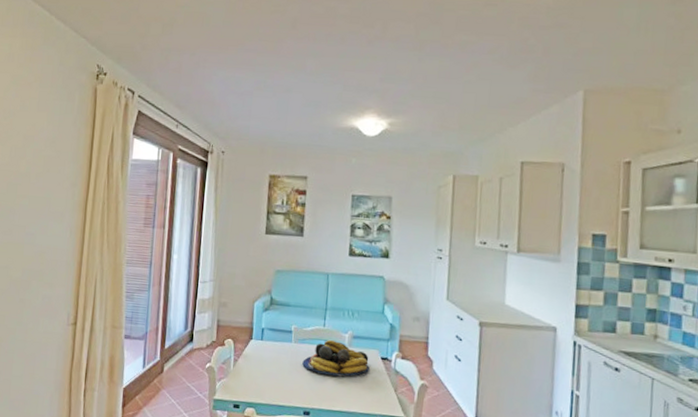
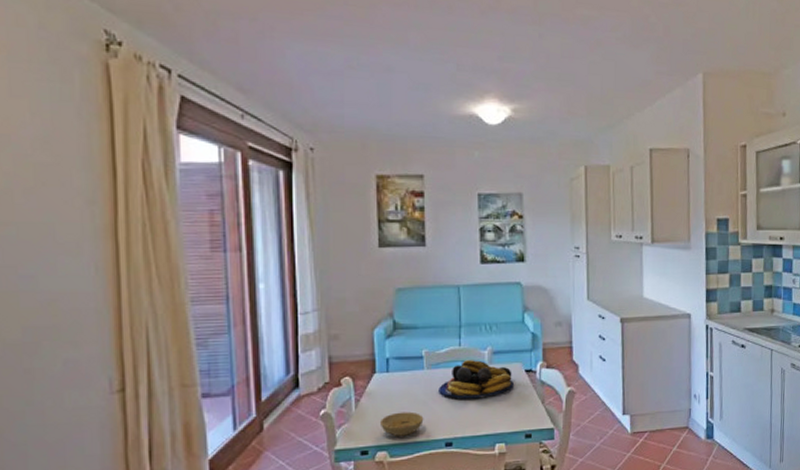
bowl: none [251,376,288,399] -> present [379,411,424,437]

